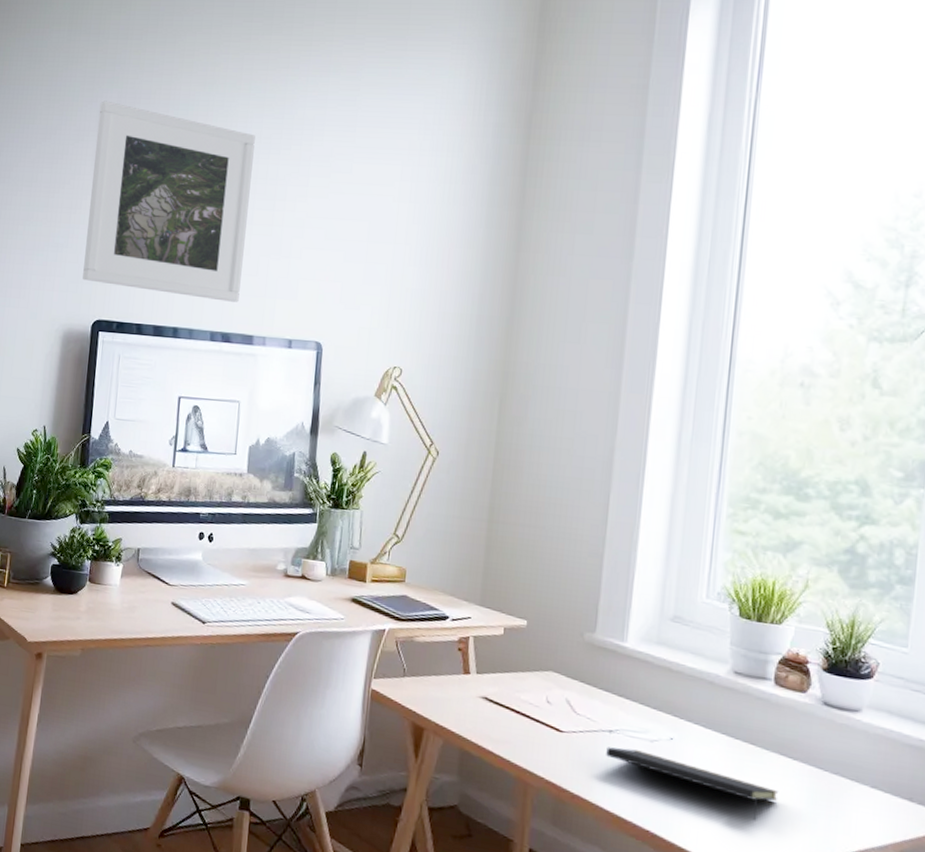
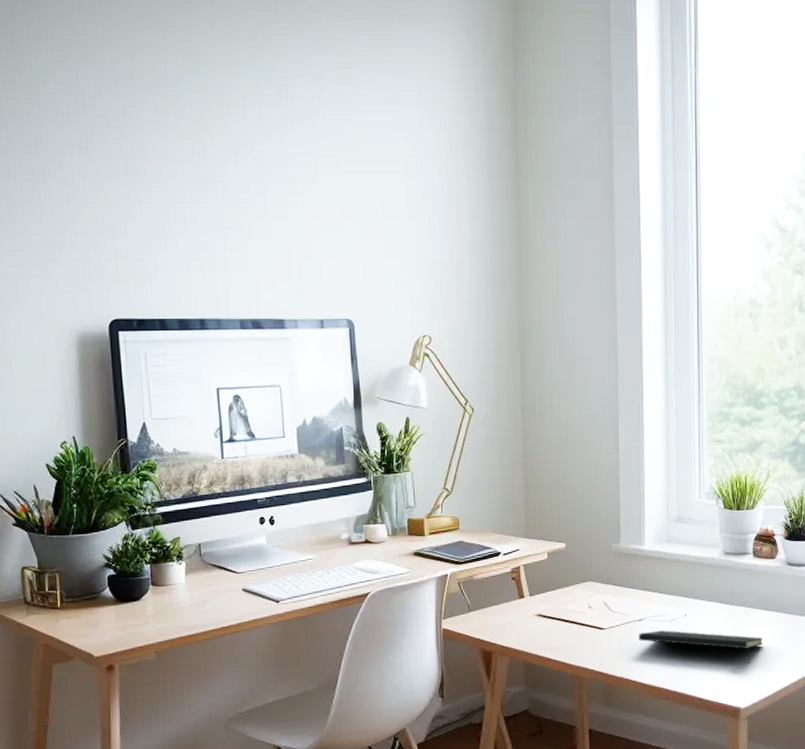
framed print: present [82,101,255,302] -> none [76,82,264,288]

